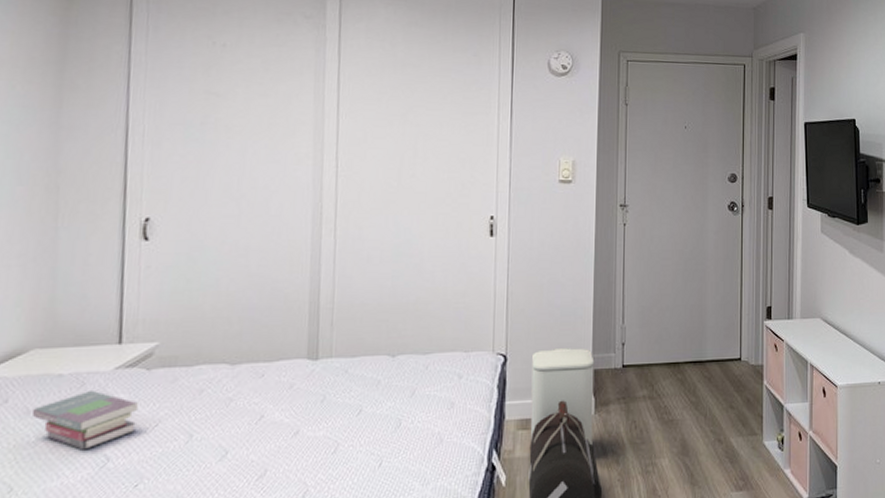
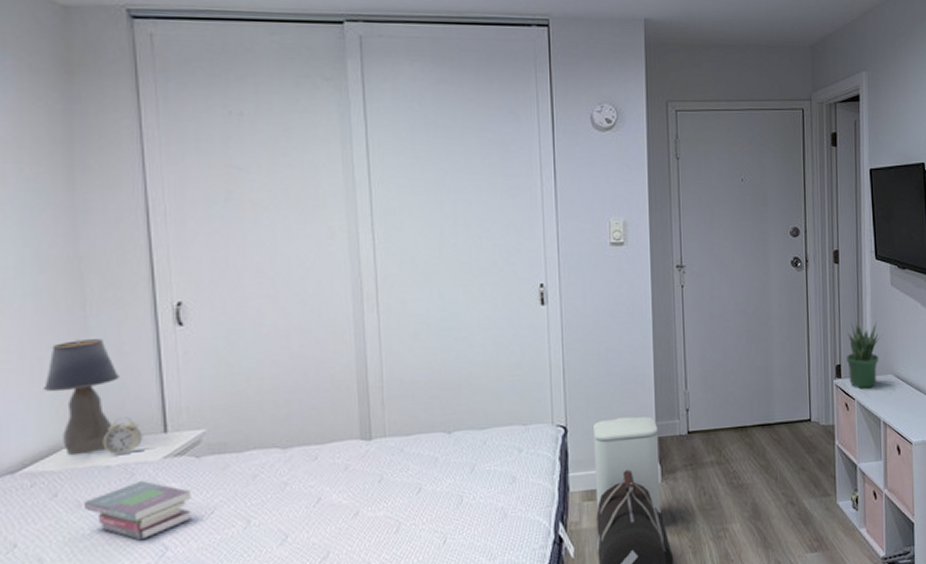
table lamp: none [8,248,82,363] -> present [44,338,120,456]
alarm clock: none [57,327,98,365] -> present [102,417,143,456]
planter: none [776,265,810,331] -> present [846,320,881,389]

